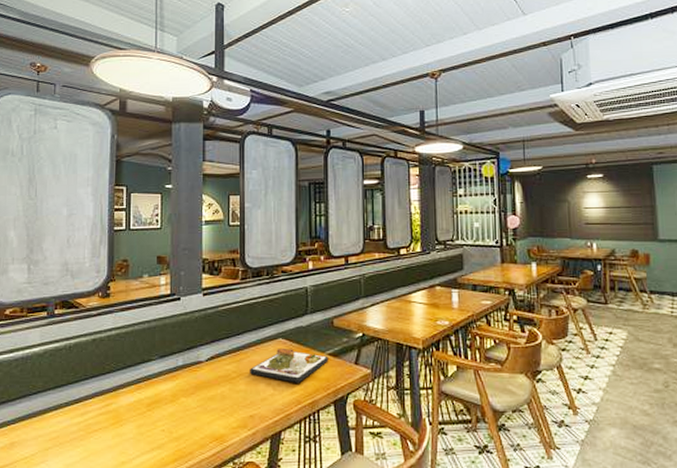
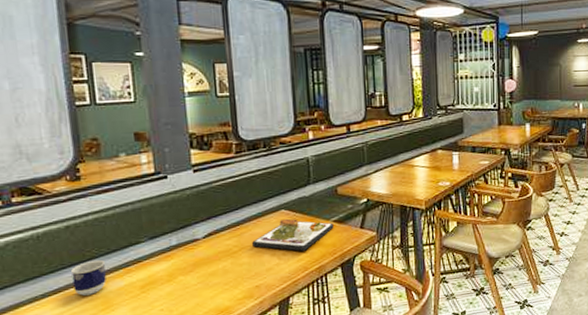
cup: none [92,373,121,408] -> present [71,259,106,296]

